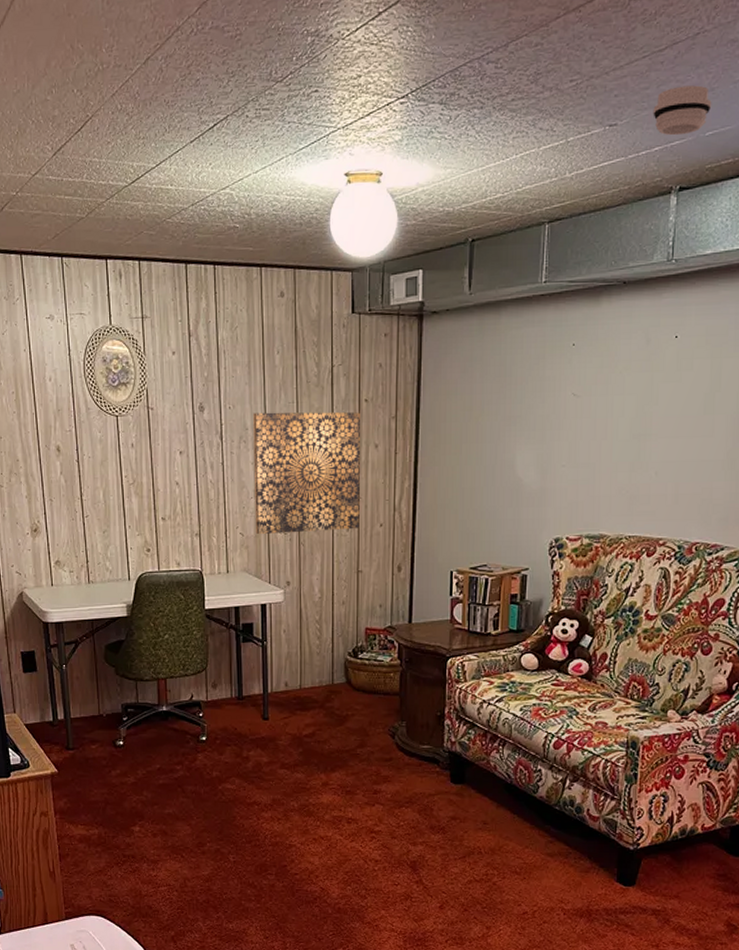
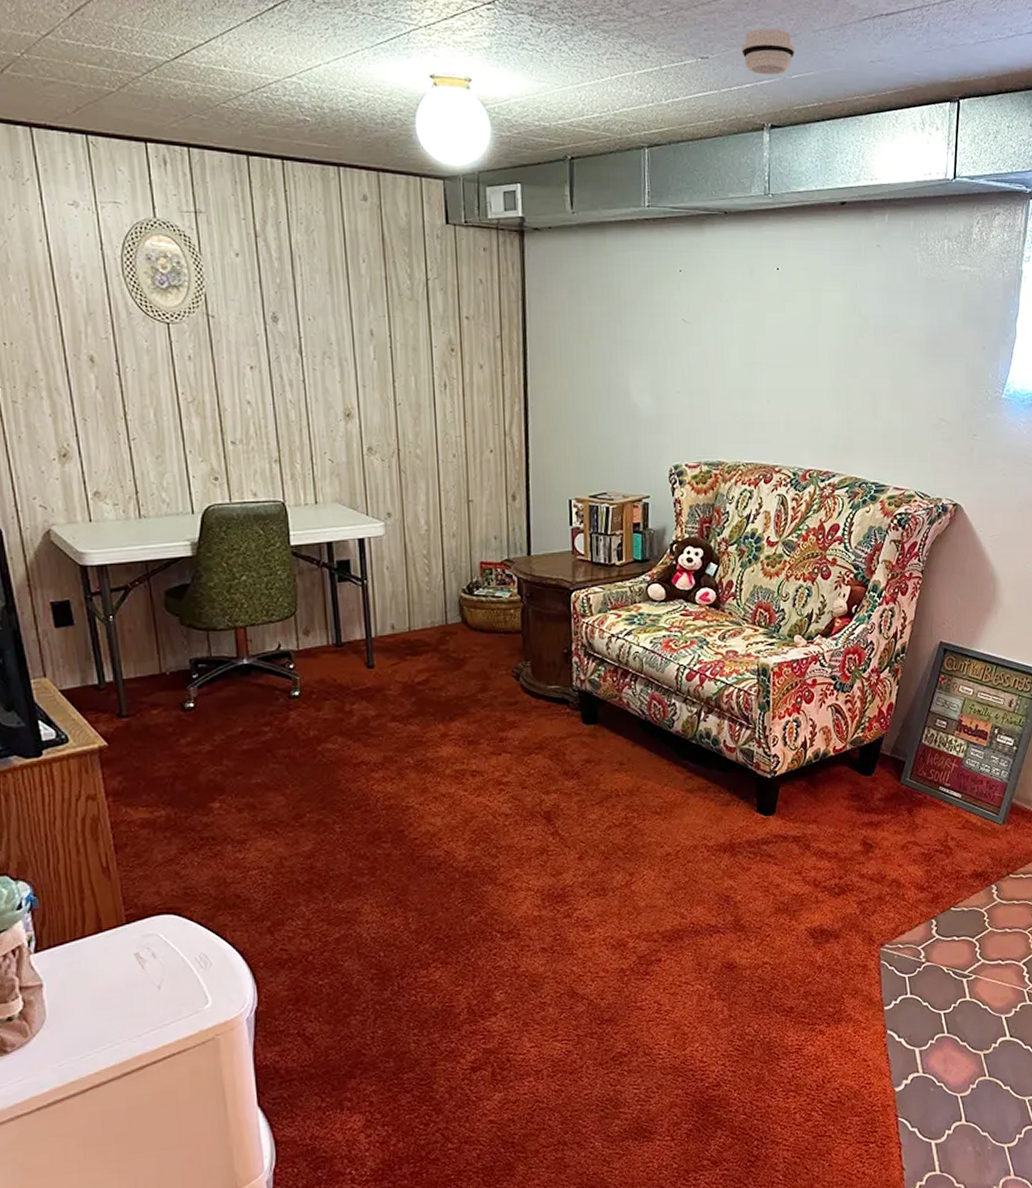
wall art: present [253,412,360,535] -> none [338,326,467,462]

